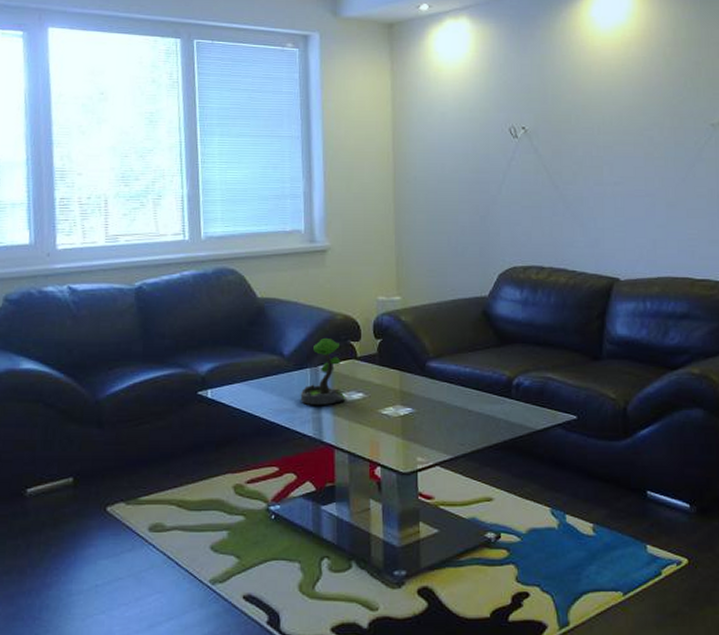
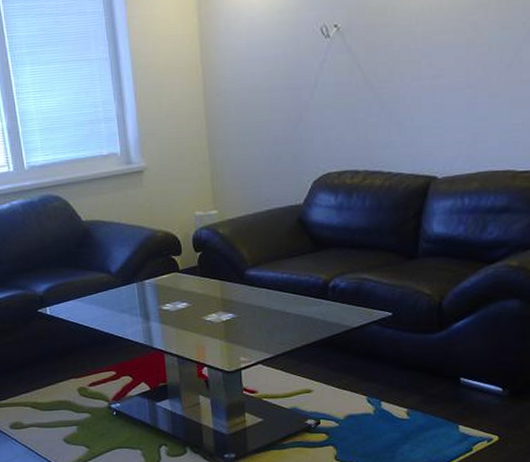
plant: present [300,337,346,406] -> none [129,254,172,317]

